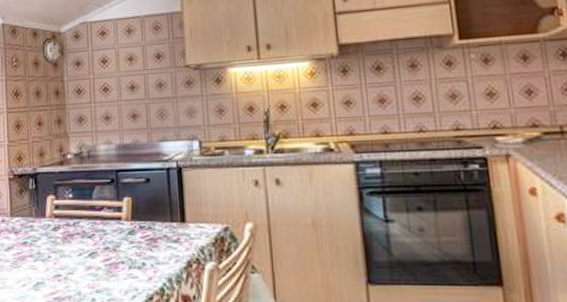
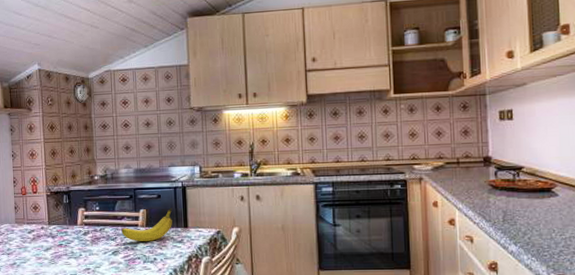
fruit: none [100,195,165,240] -> present [121,207,173,241]

